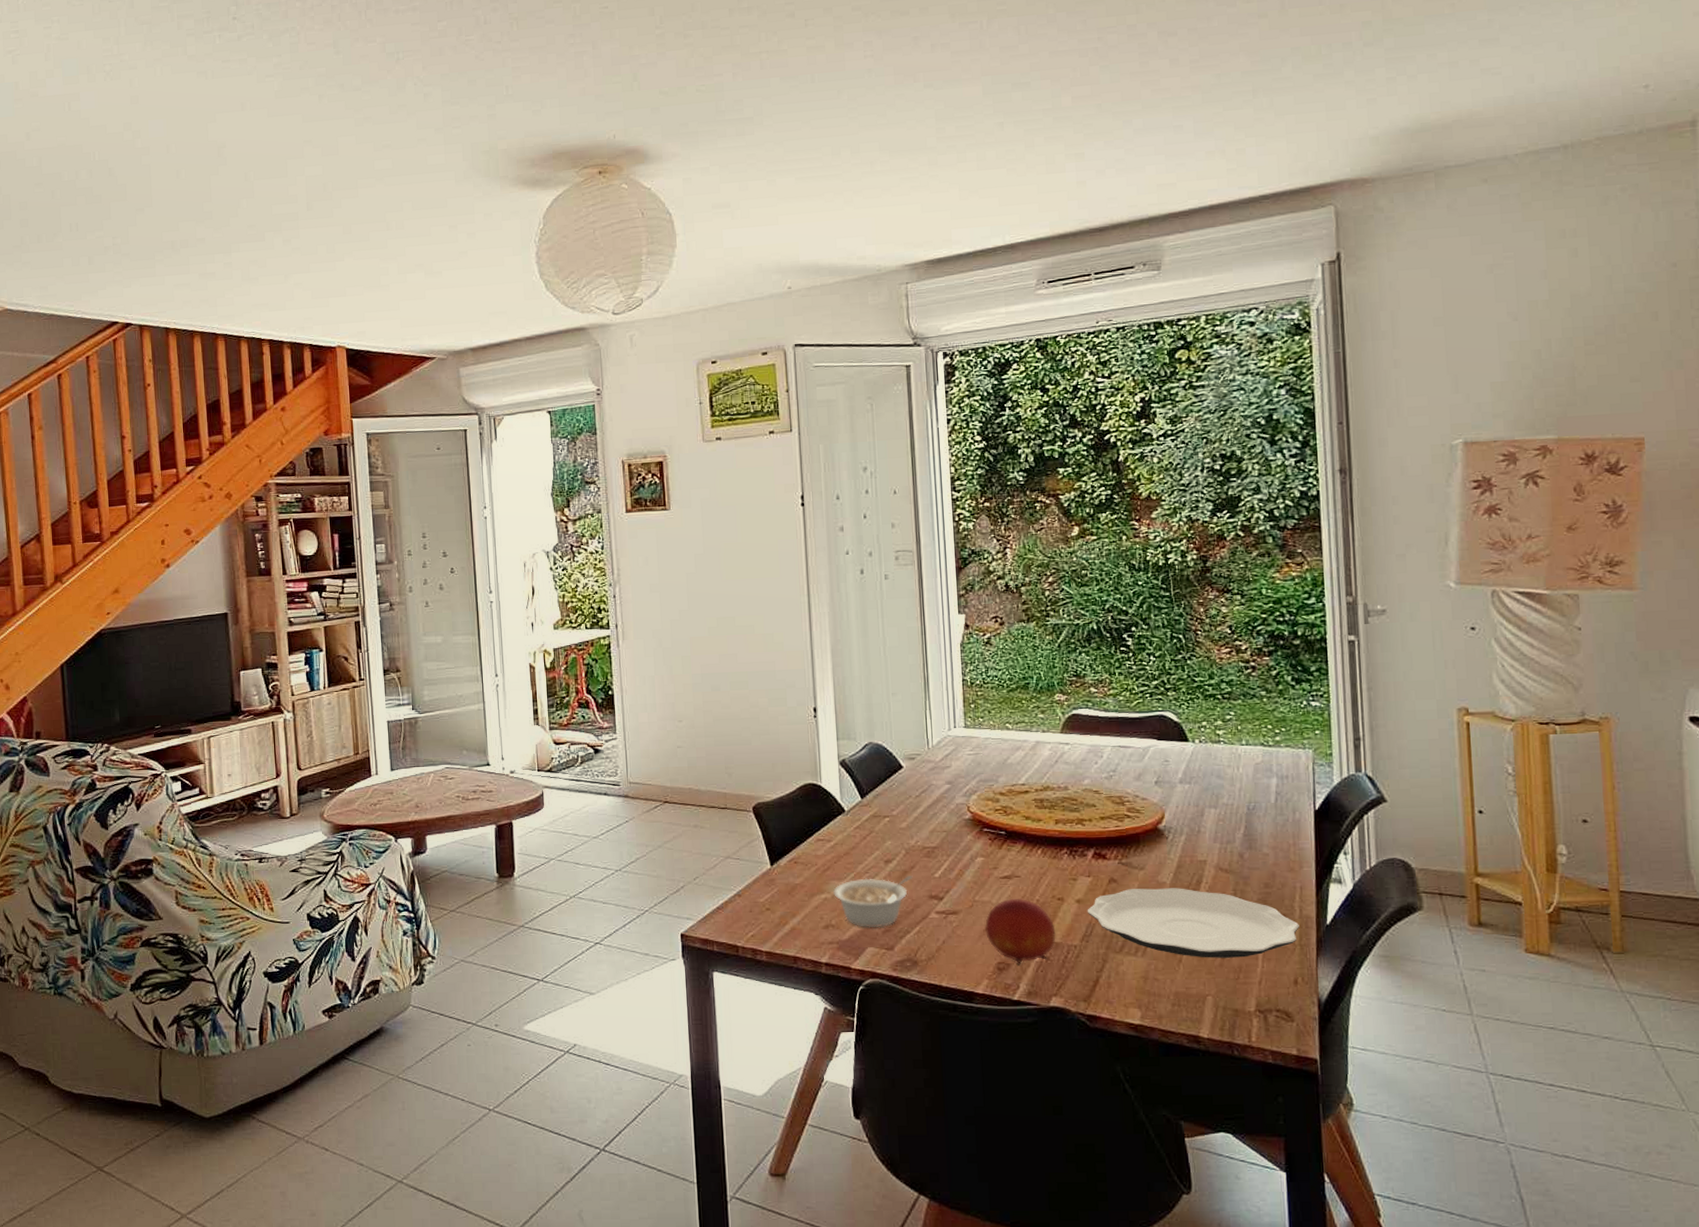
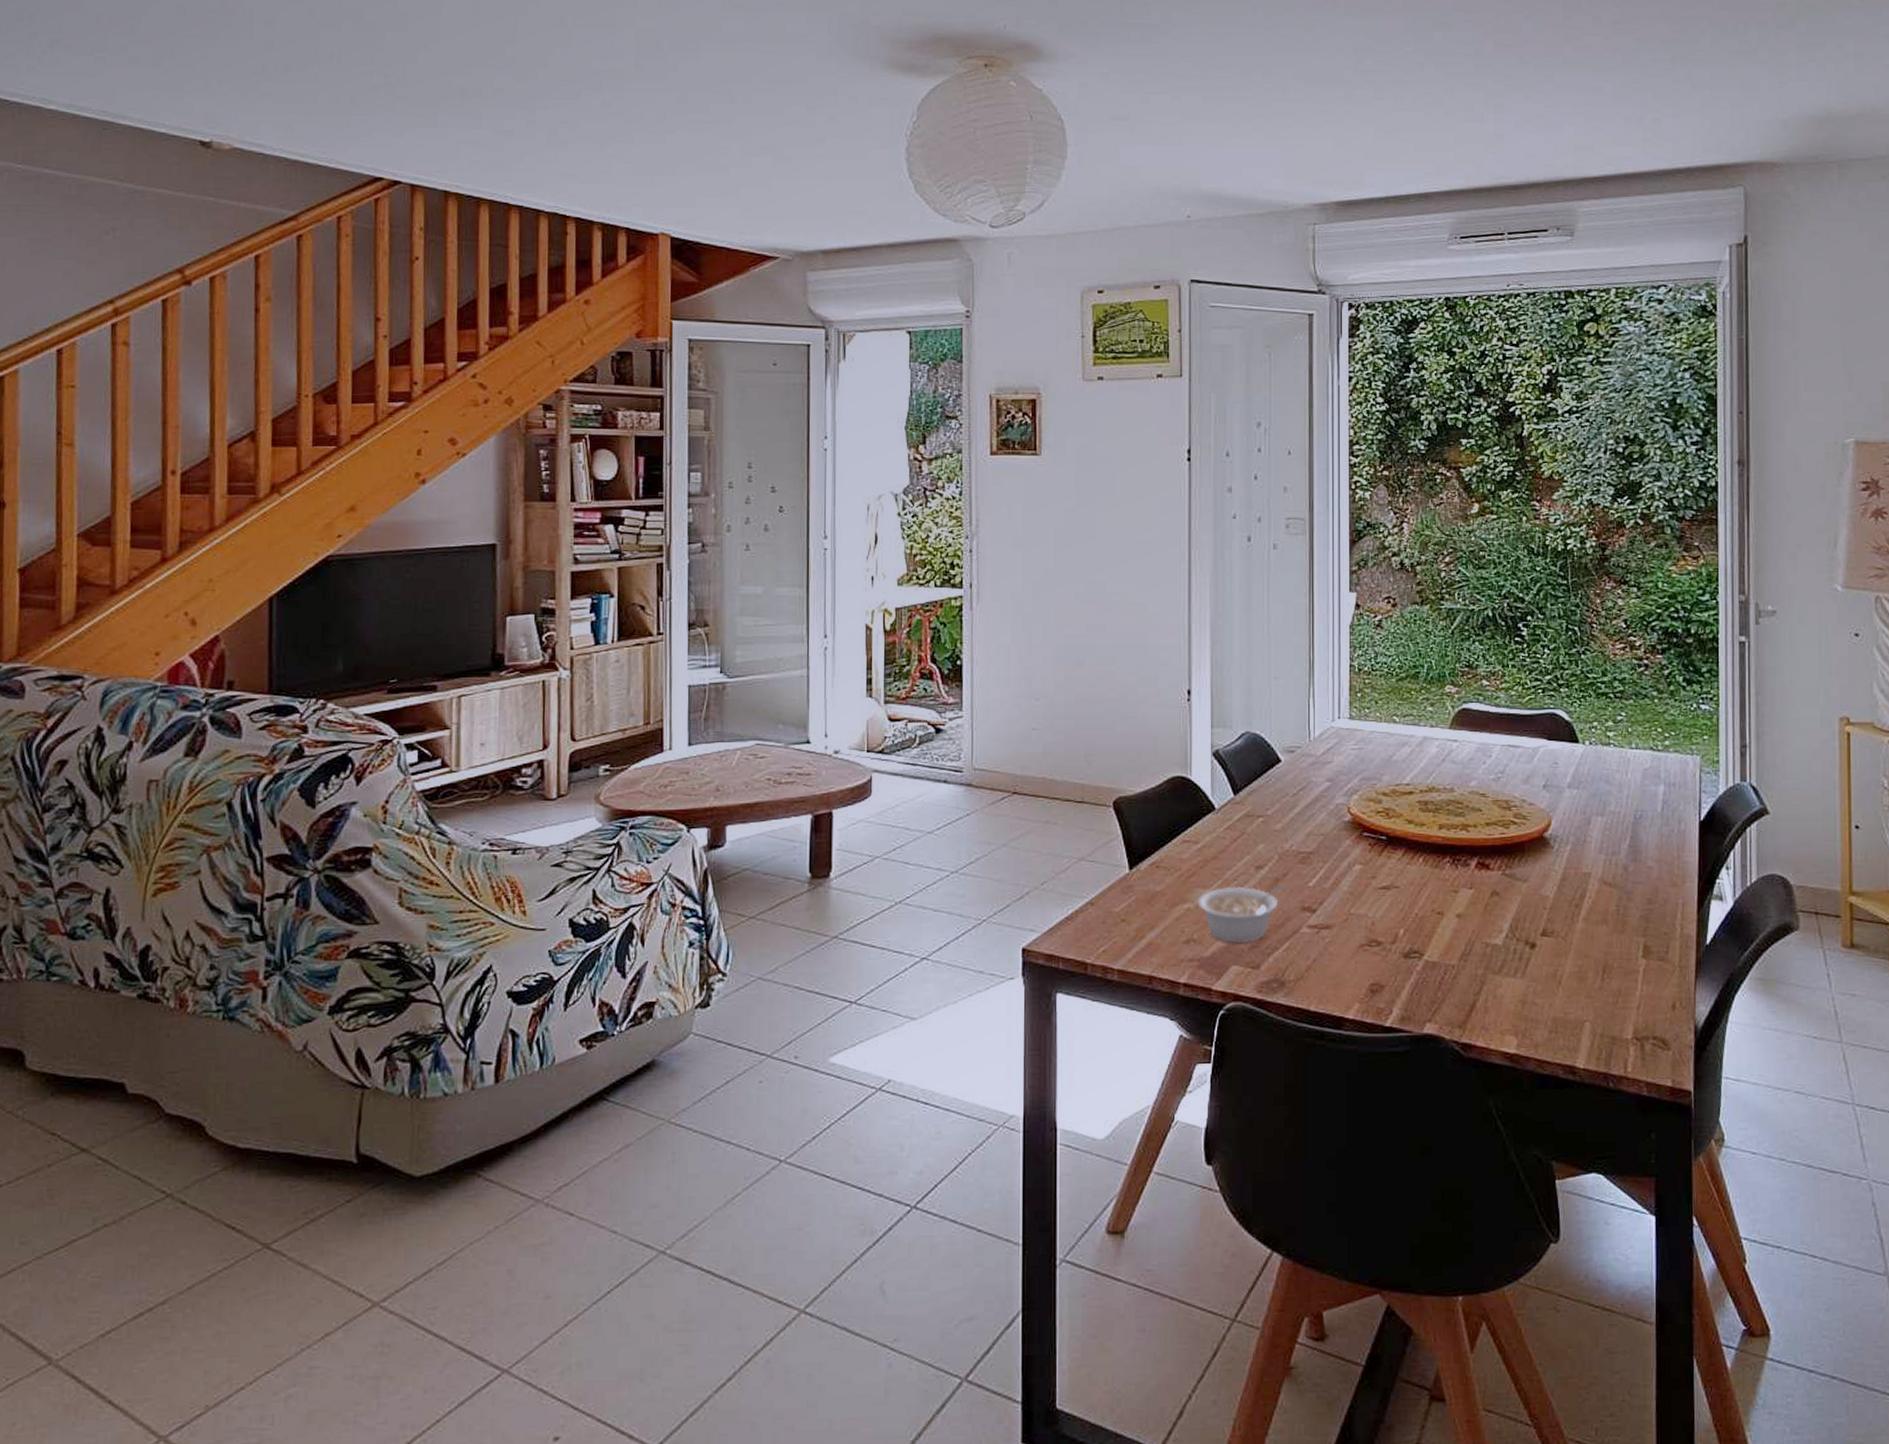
fruit: present [985,898,1056,966] -> none [1360,911,1434,987]
plate: present [1087,888,1299,958] -> none [1467,902,1680,980]

